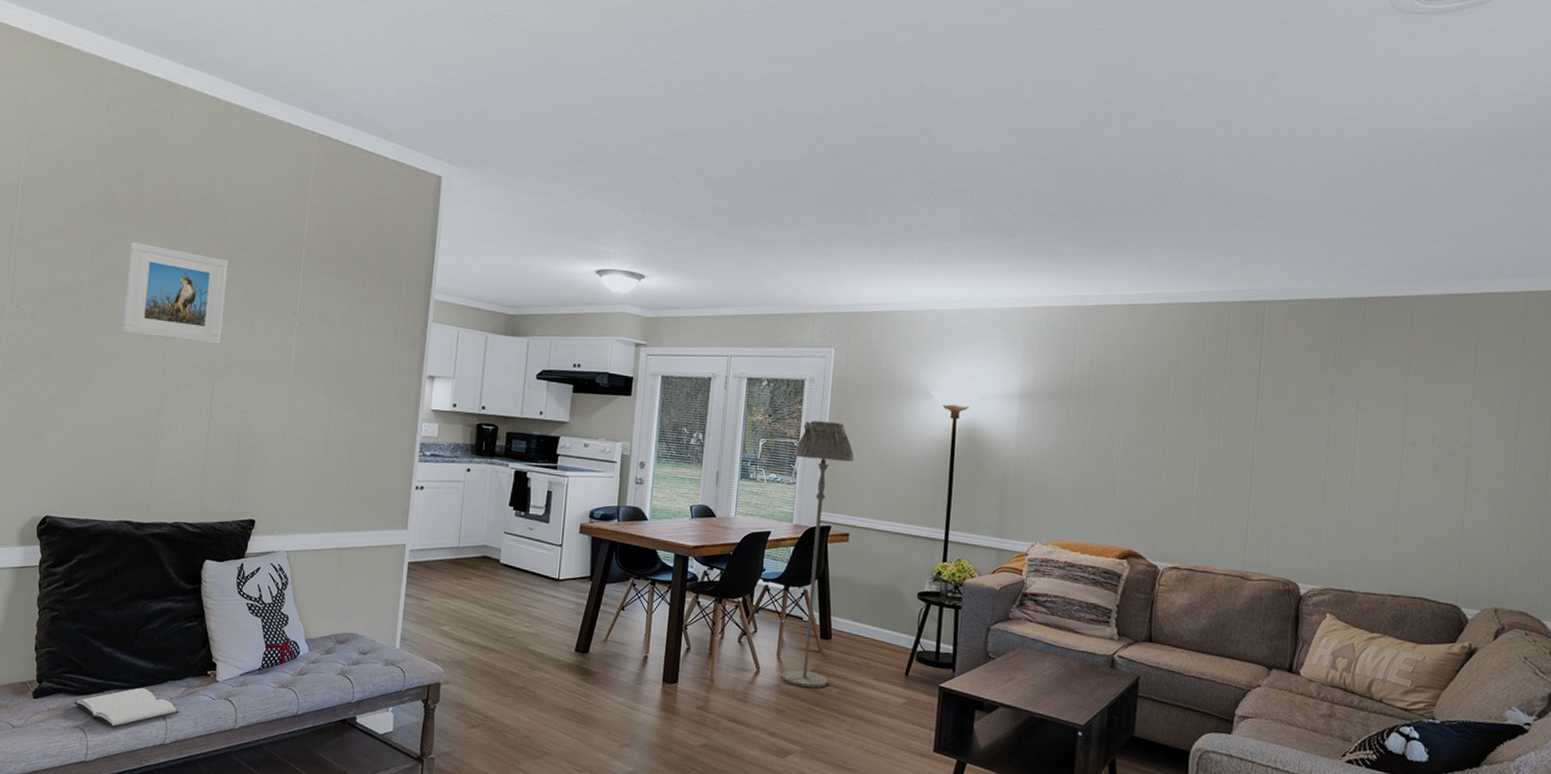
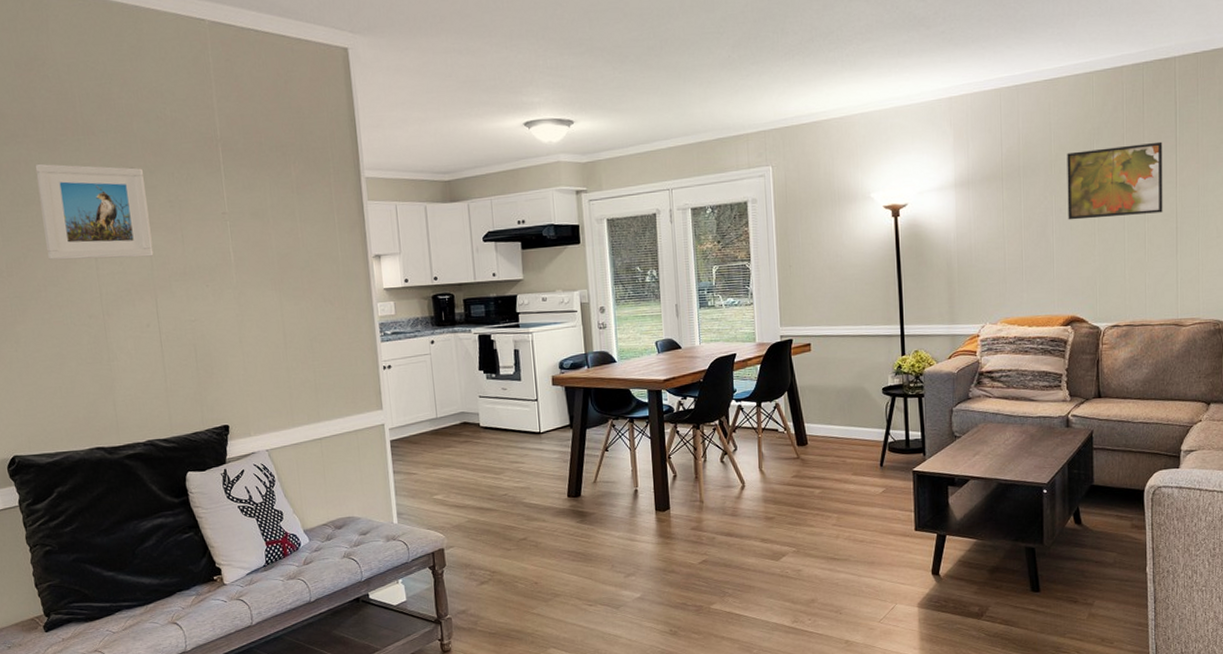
book: present [73,687,179,728] -> none [86,603,194,646]
floor lamp: present [781,420,854,689] -> none [747,238,810,494]
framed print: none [1135,380,1244,457] -> present [1067,141,1163,220]

